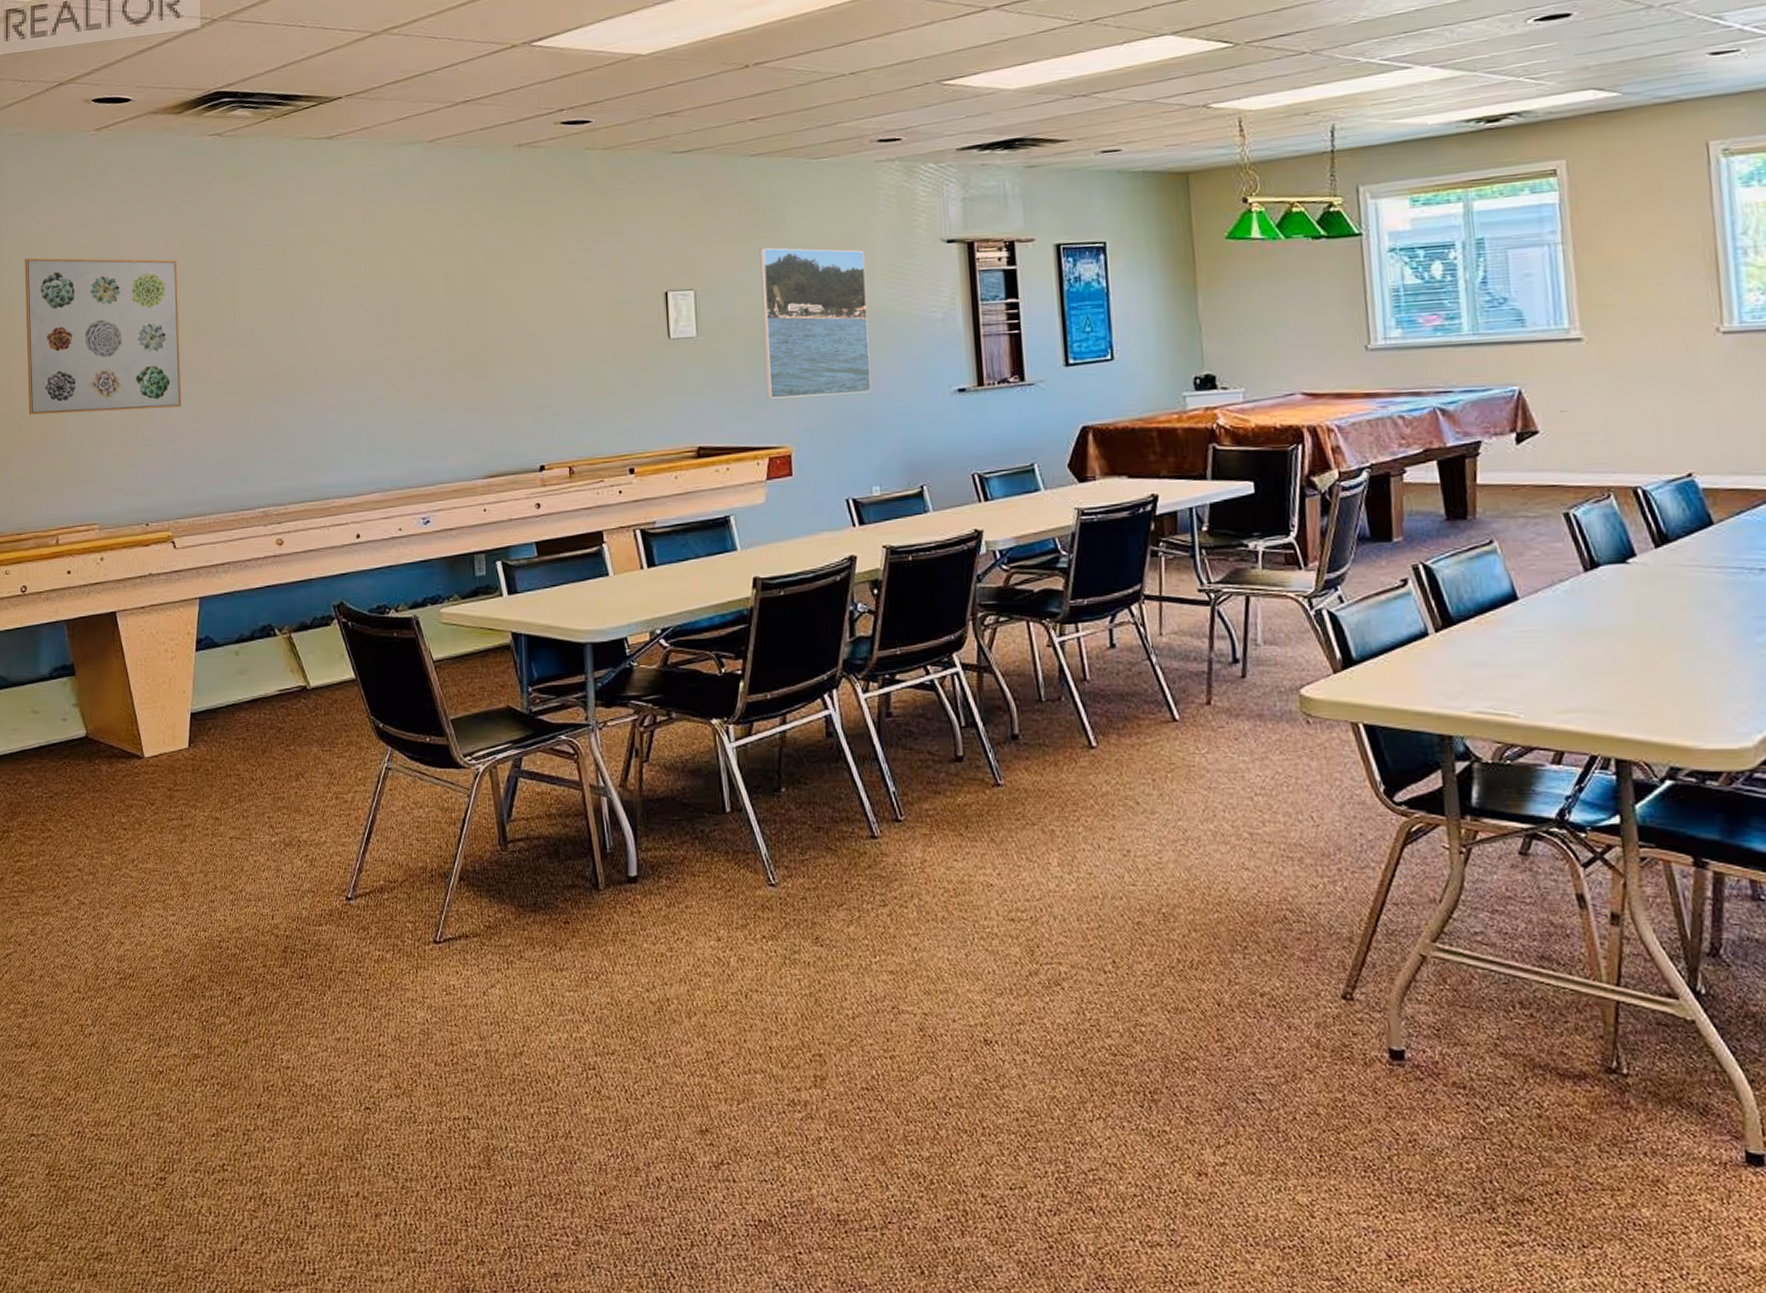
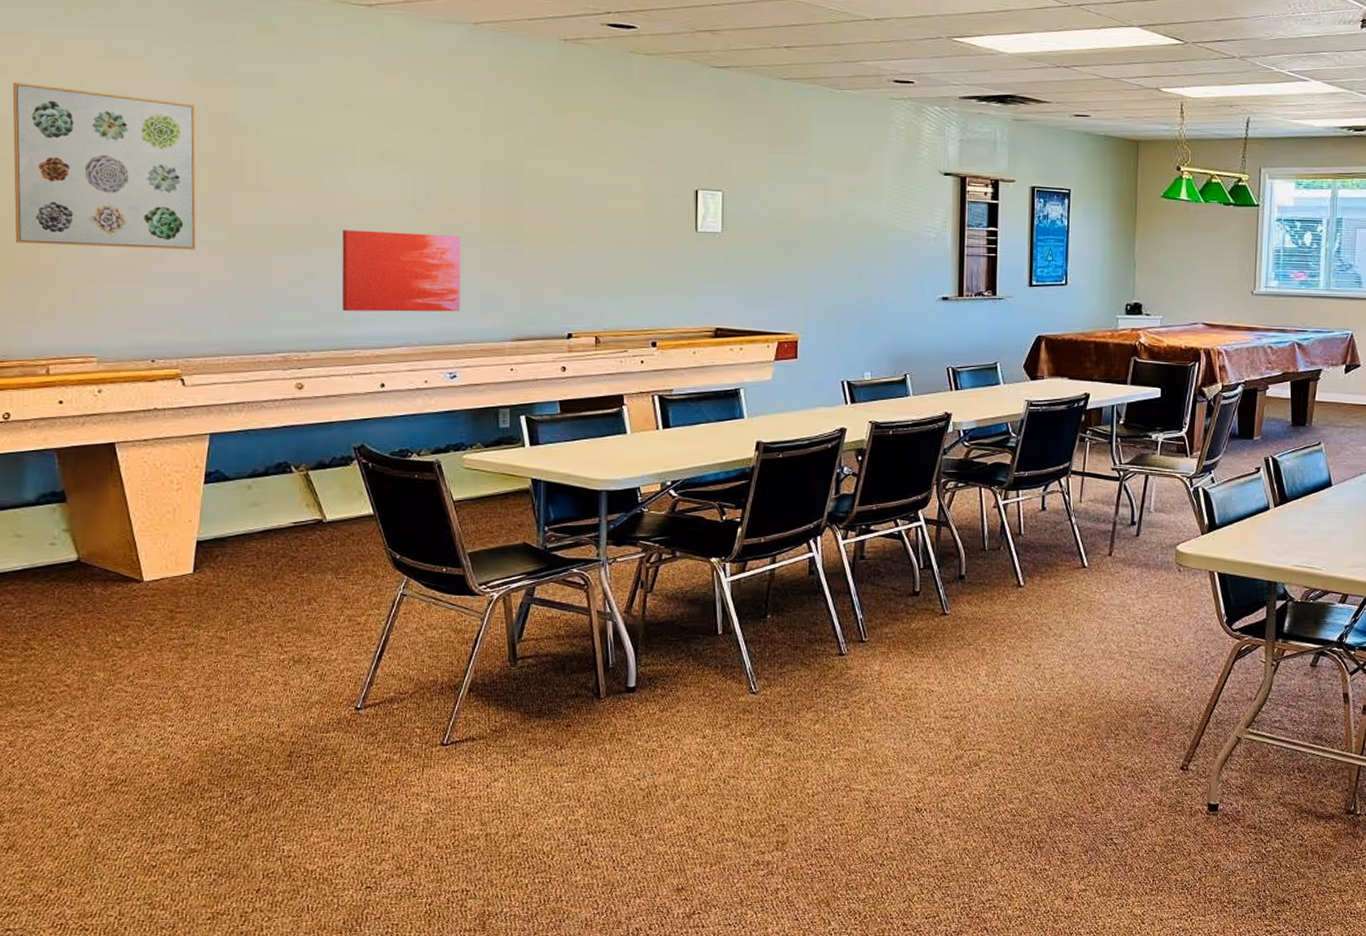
wall art: none [314,368,430,458] -> present [342,230,461,312]
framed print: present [759,247,872,399] -> none [780,161,874,294]

